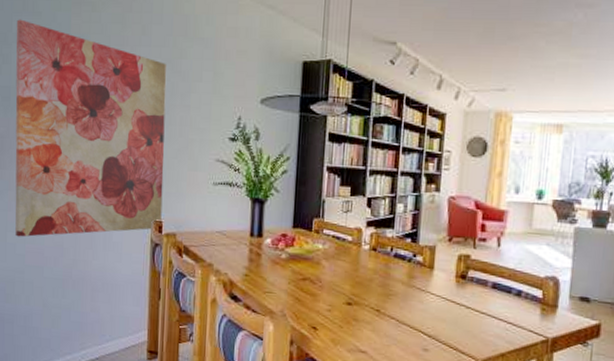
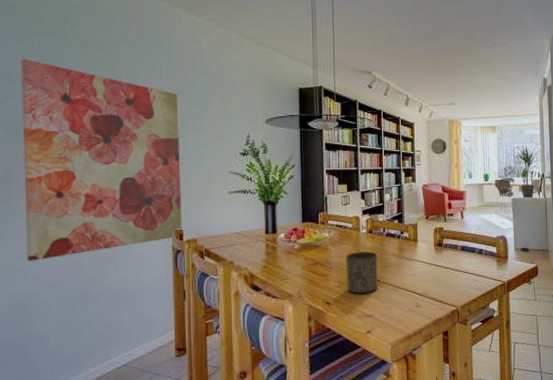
cup: none [339,272,380,324] -> present [345,251,378,294]

